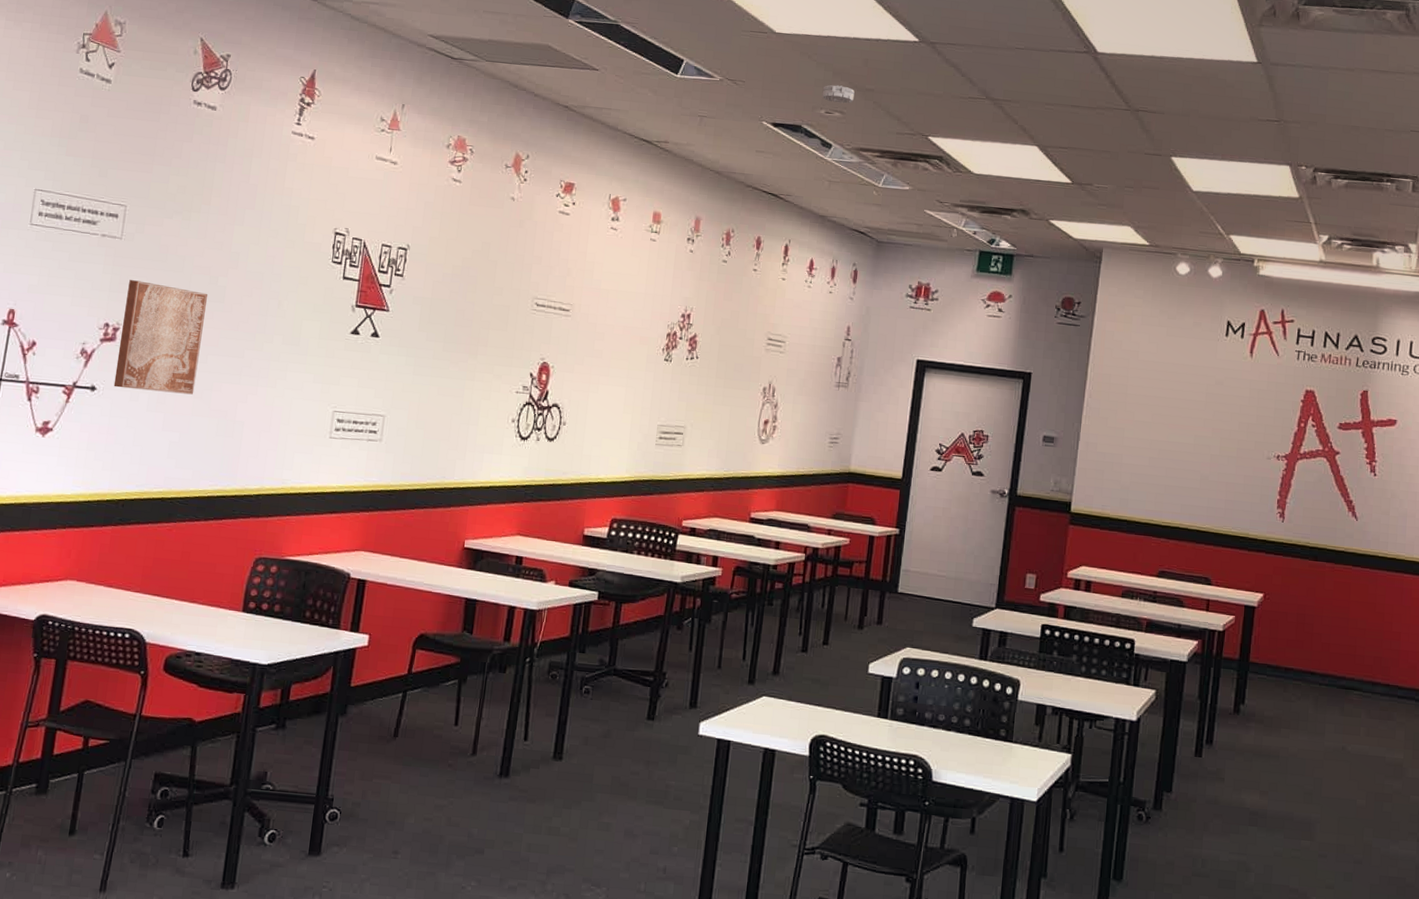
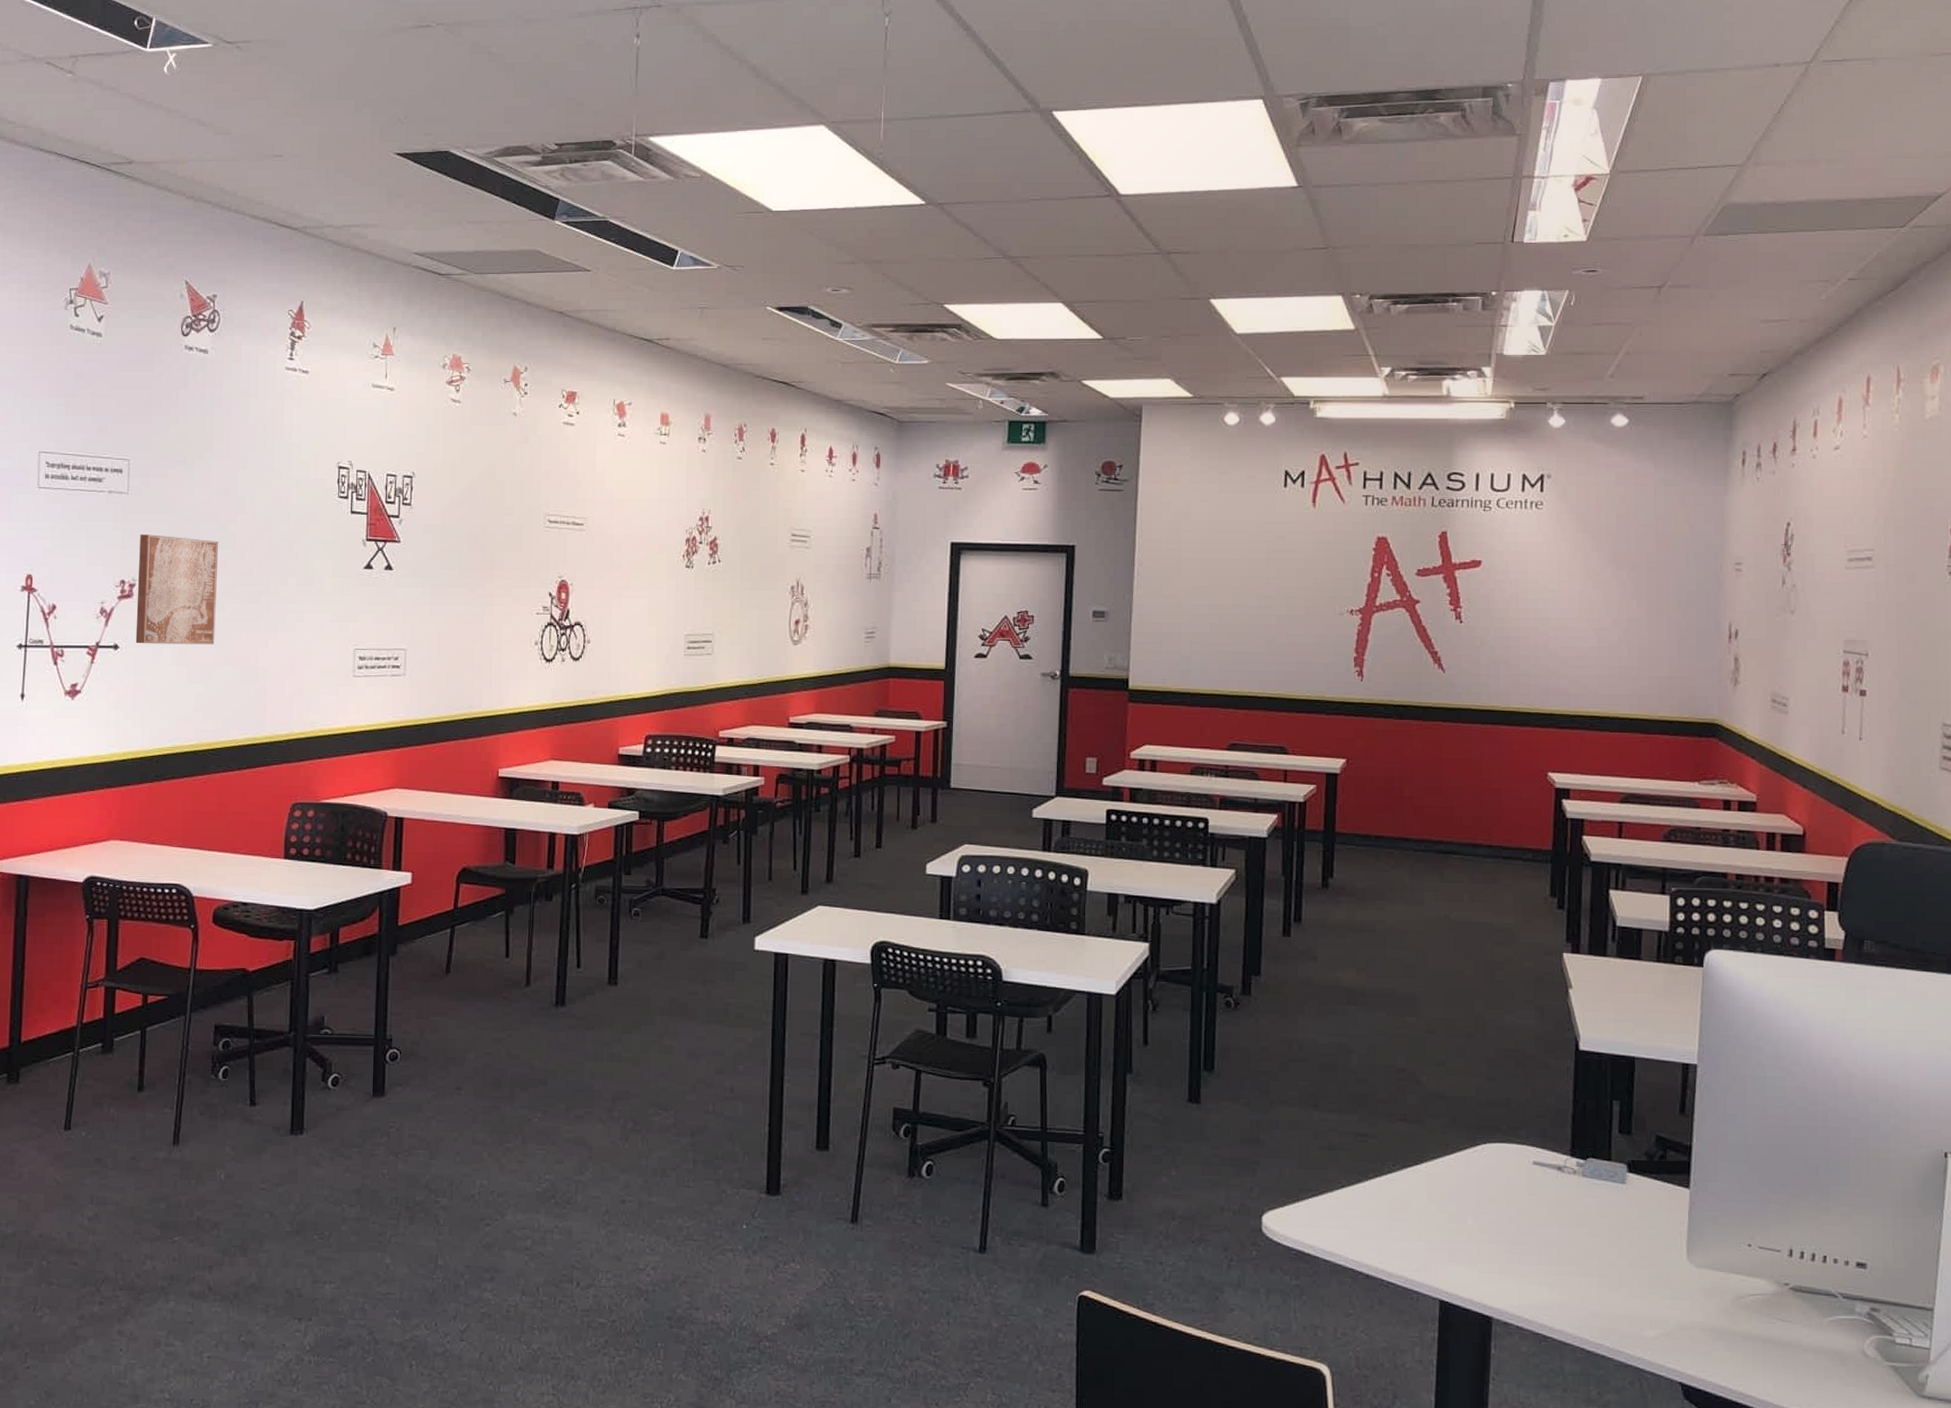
smoke detector: present [822,84,855,104] -> none [827,260,861,279]

